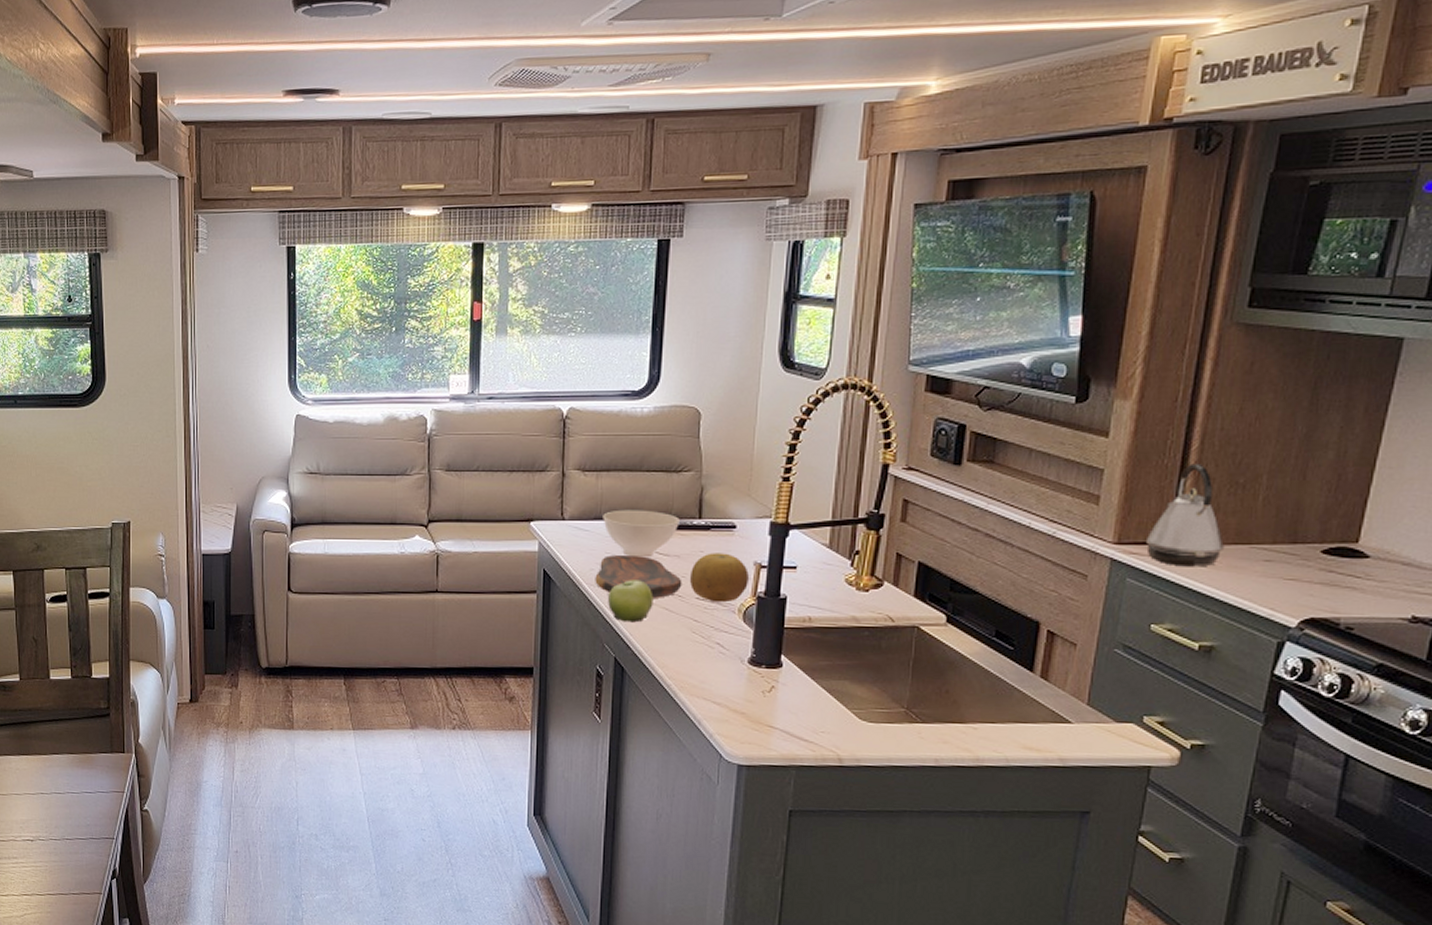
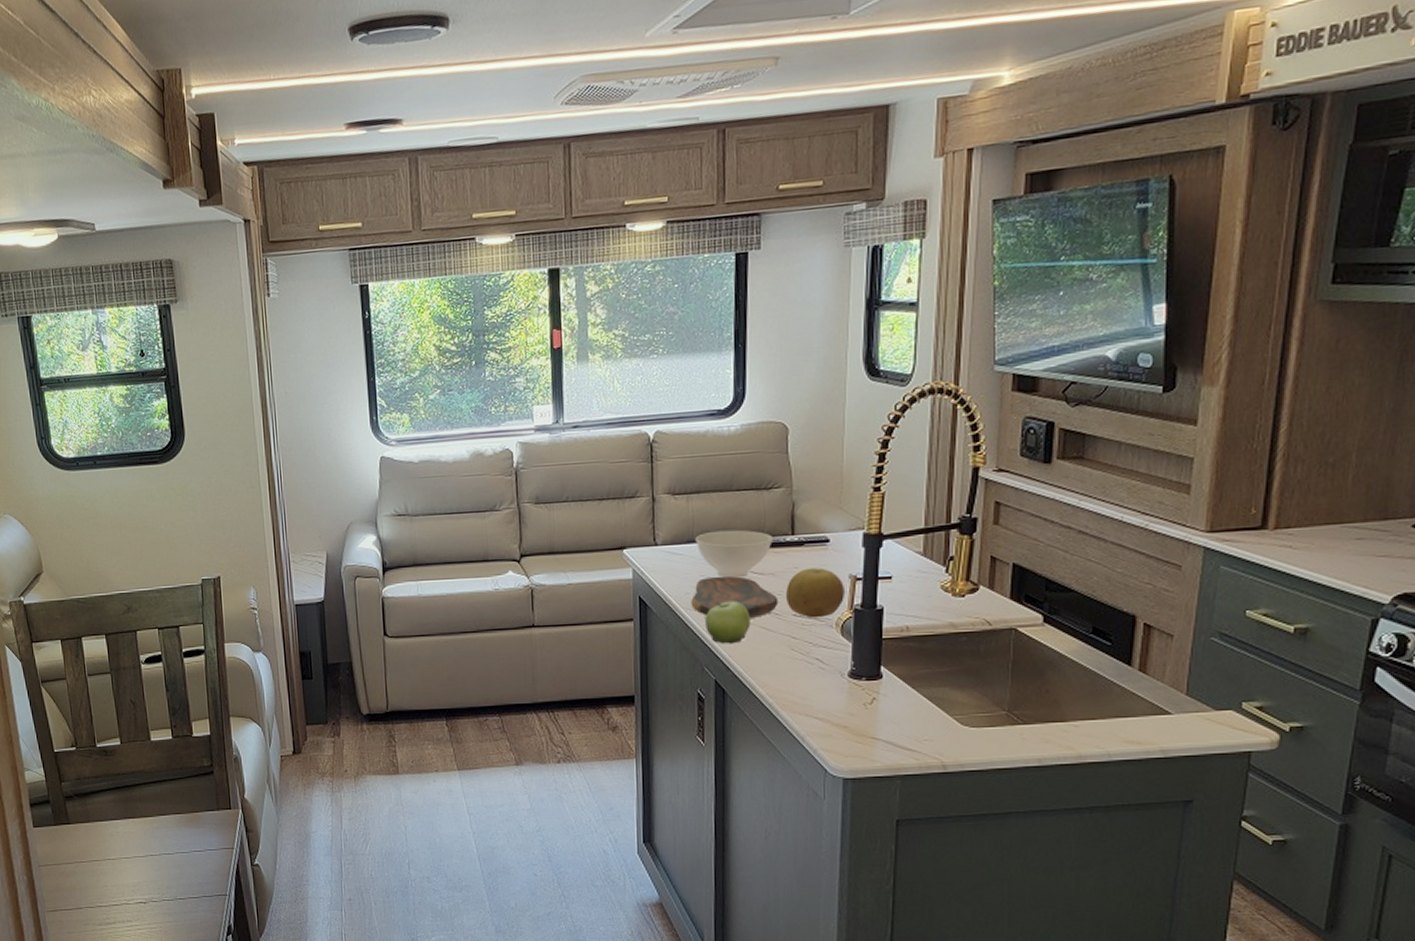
kettle: present [1145,463,1224,567] -> none [1237,445,1315,551]

